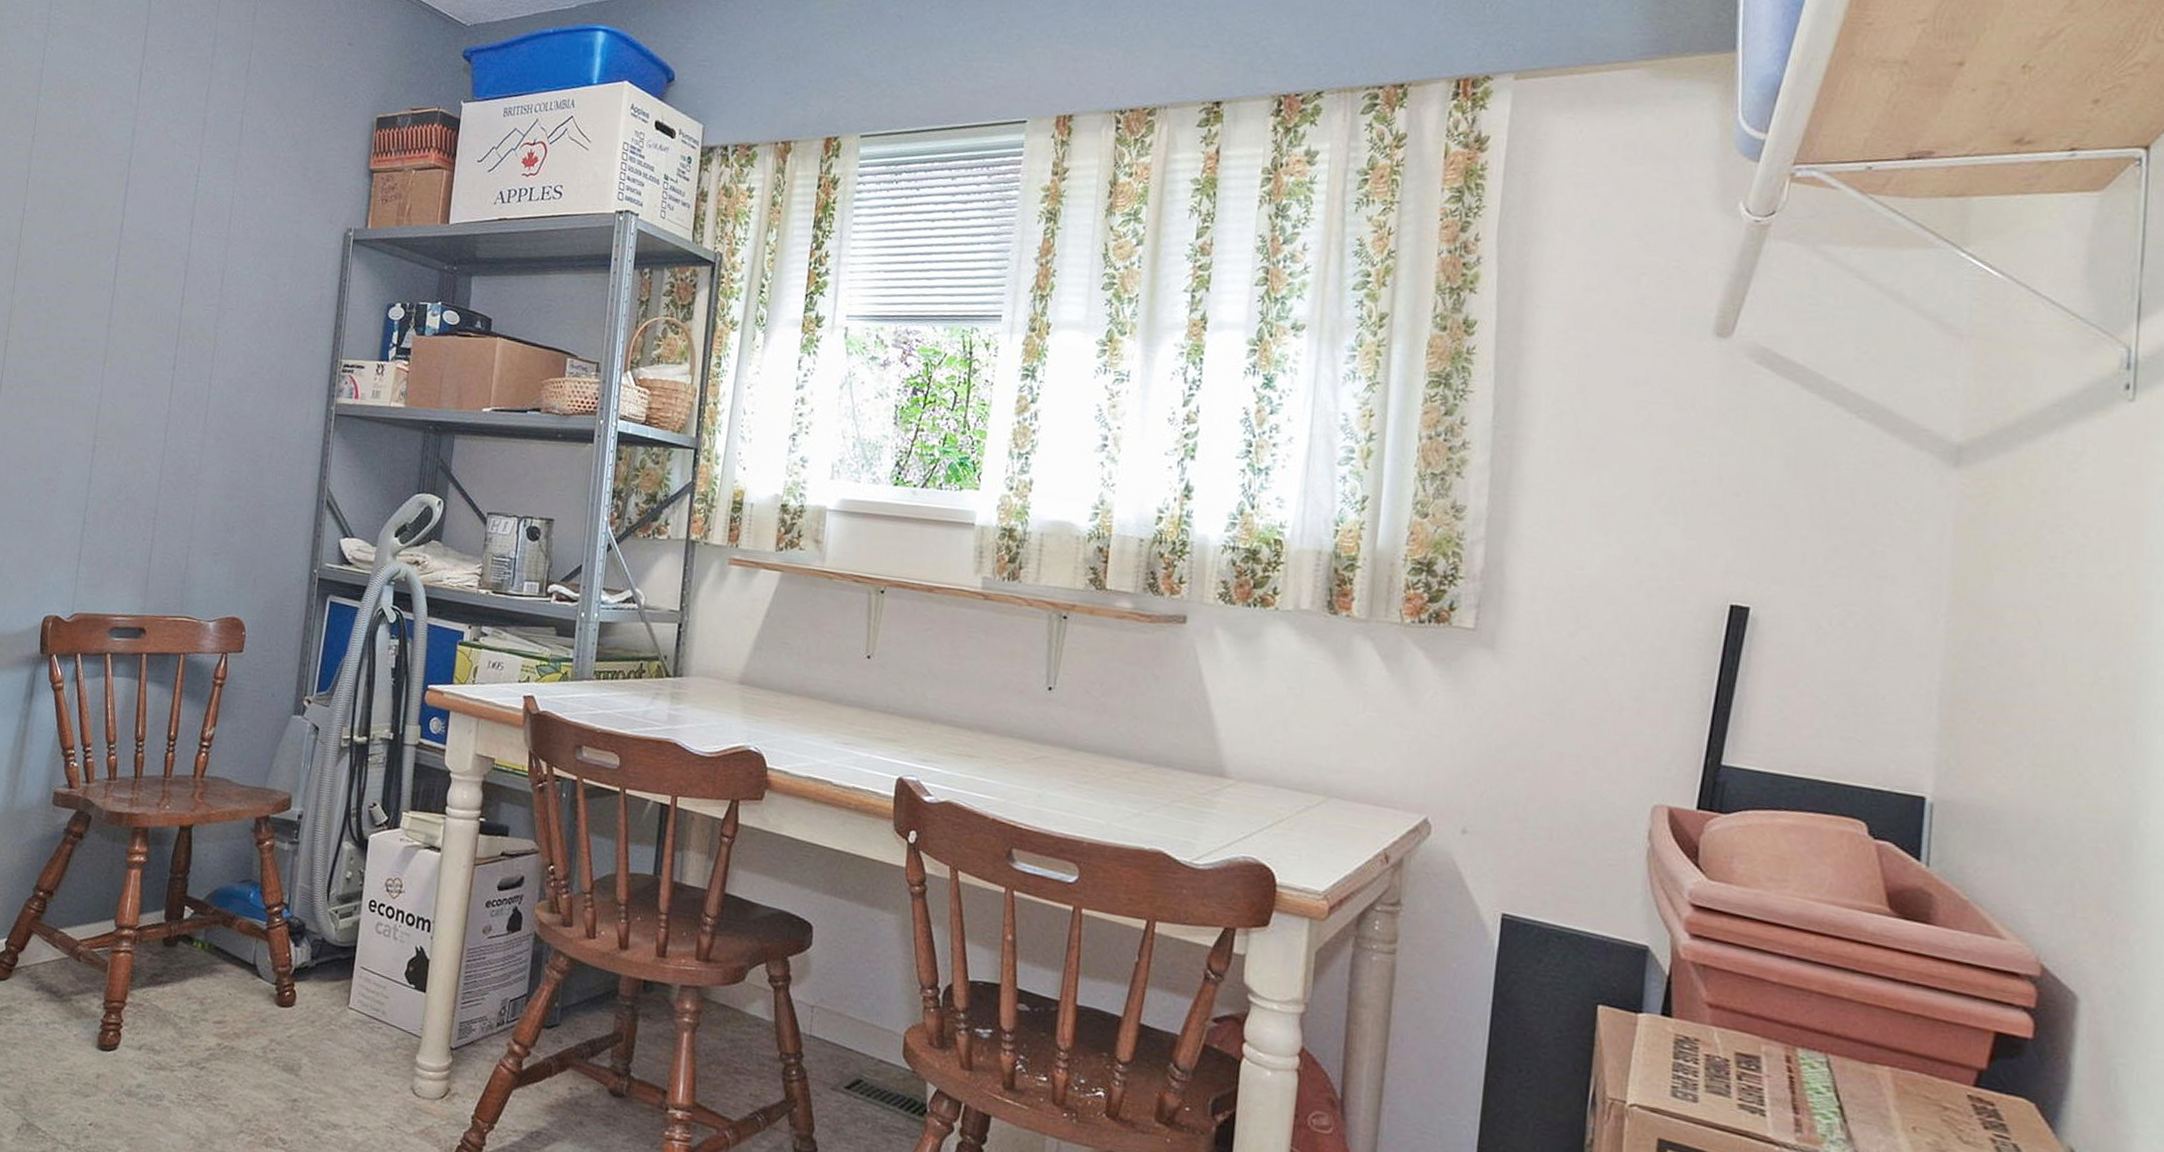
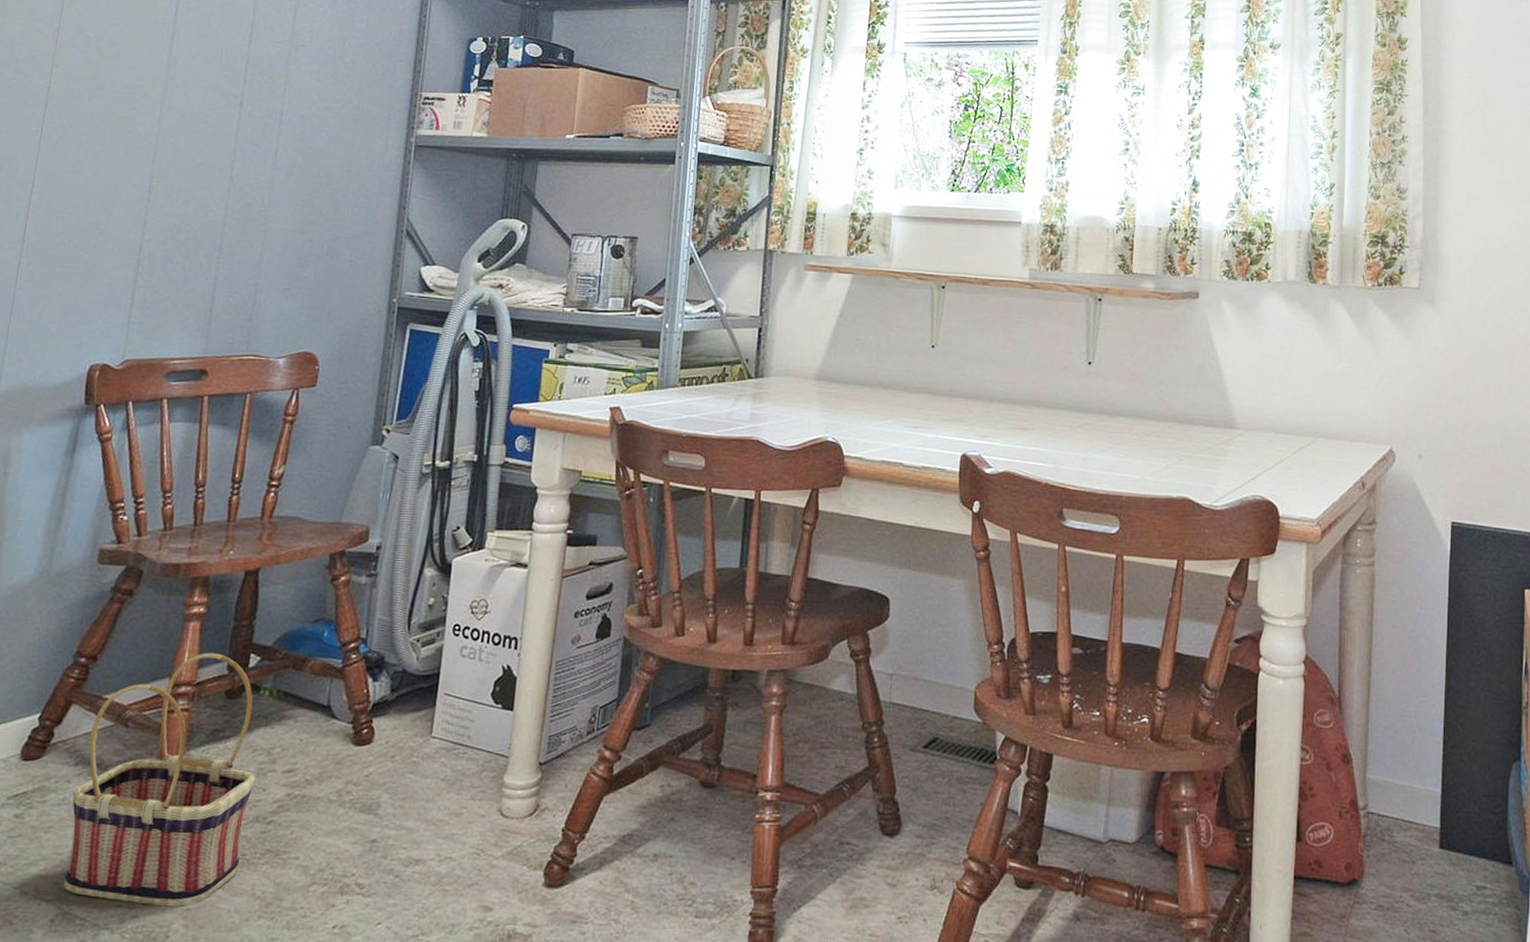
basket: none [28,900,190,1135] -> present [63,653,256,907]

